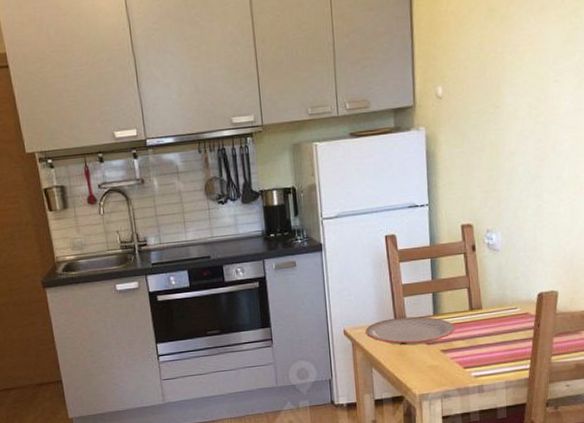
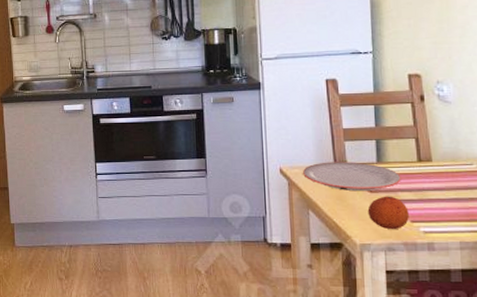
fruit: none [425,345,462,378] -> present [367,196,409,229]

